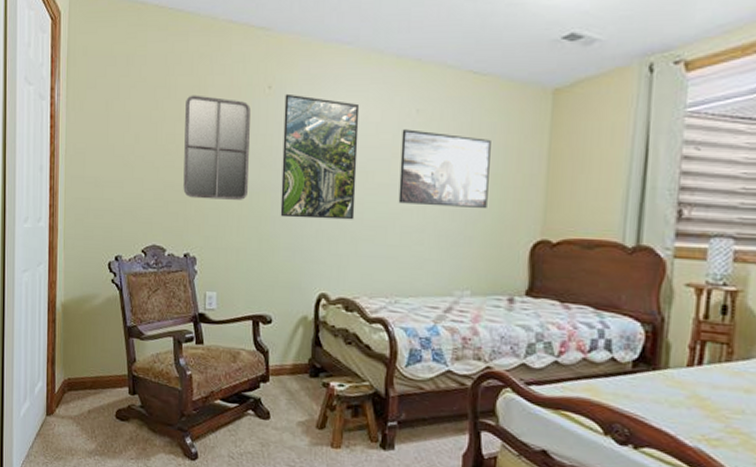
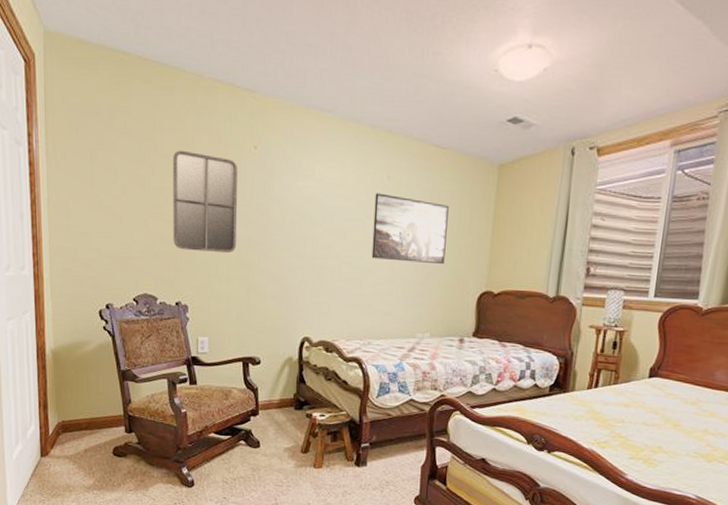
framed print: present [280,93,360,220] -> none [267,154,338,273]

